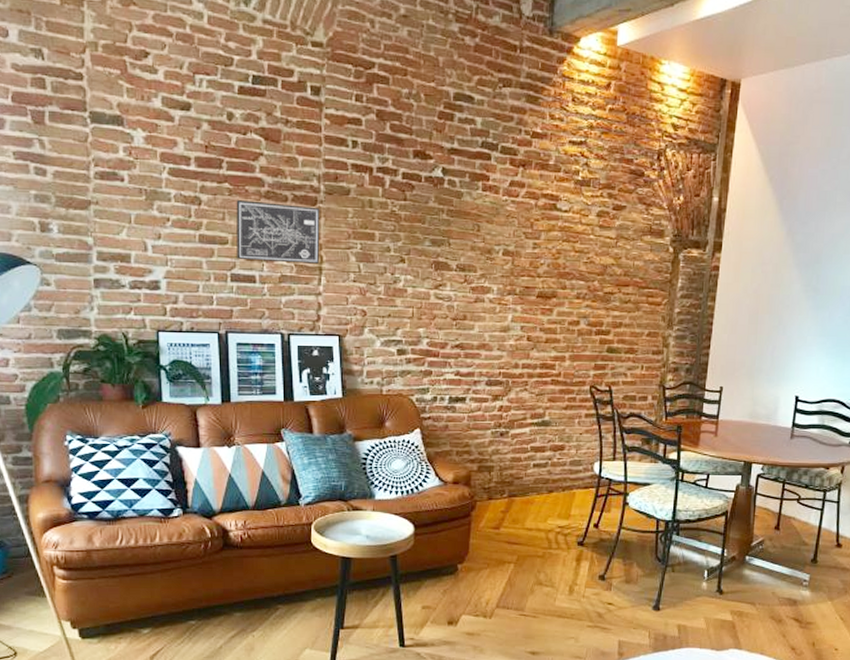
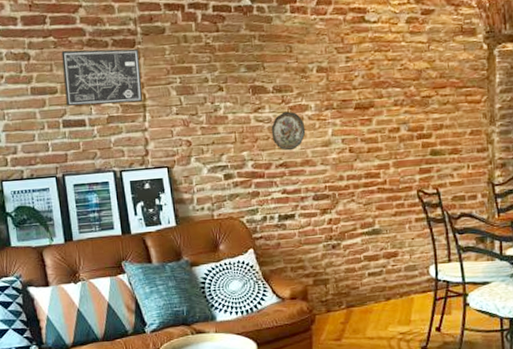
decorative plate: none [450,291,486,332] -> present [271,111,306,151]

